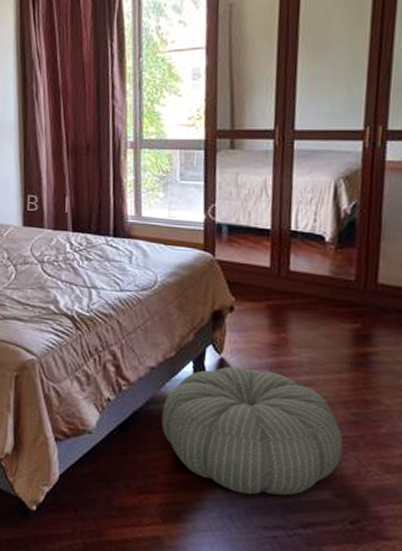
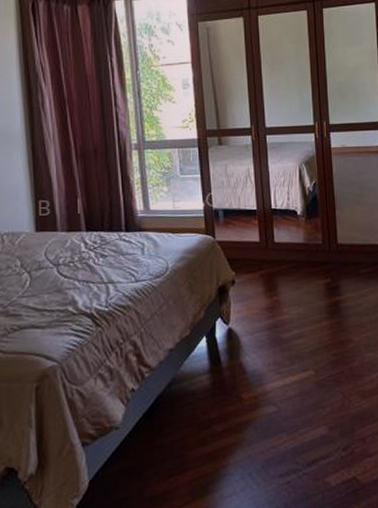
pouf: present [162,366,343,496] -> none [183,332,330,450]

